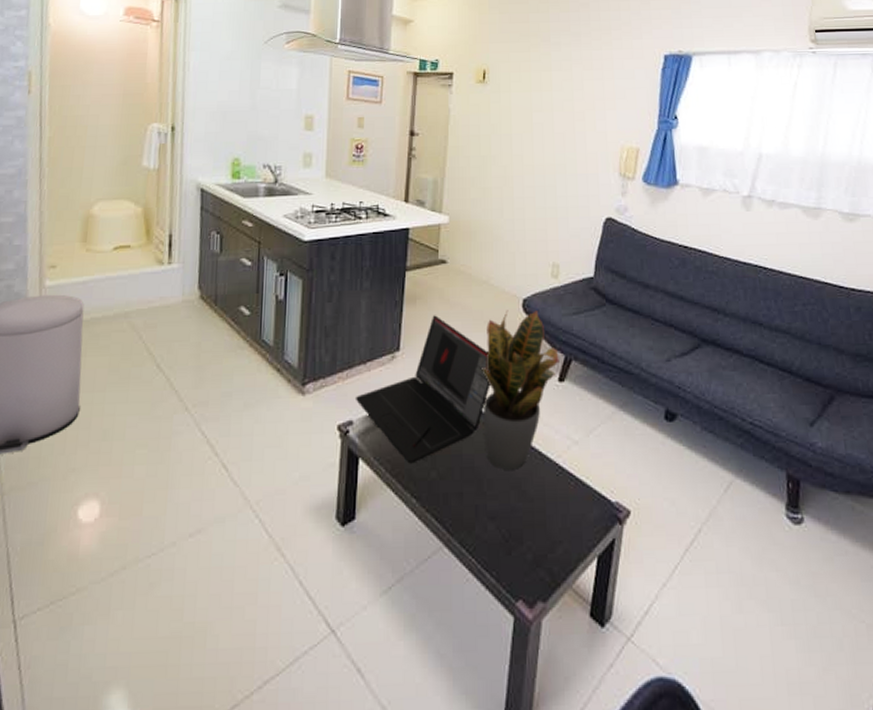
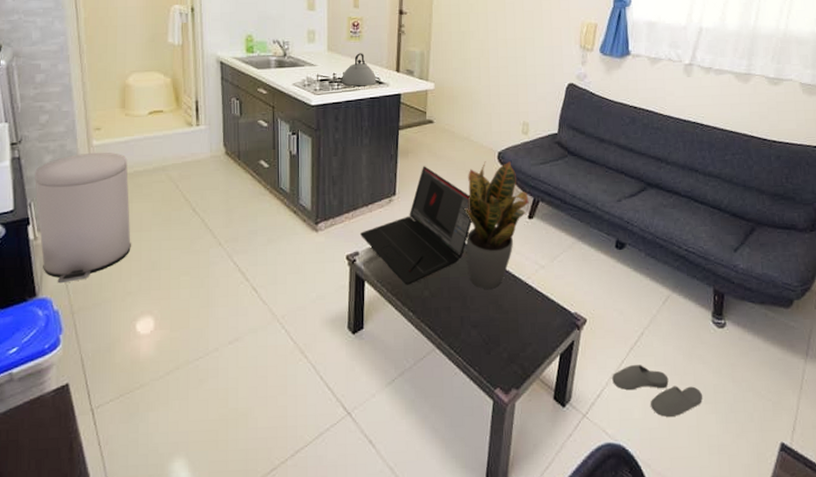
kettle: none [340,180,381,219] -> present [342,53,377,87]
slippers: none [663,572,779,642] -> present [612,365,703,417]

